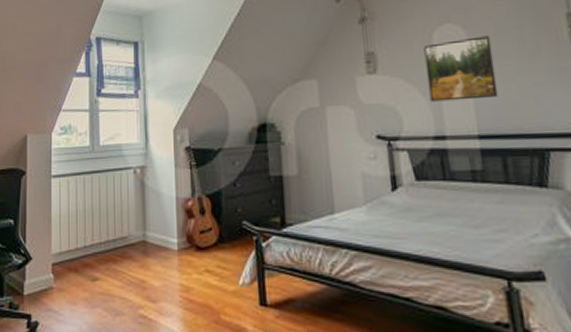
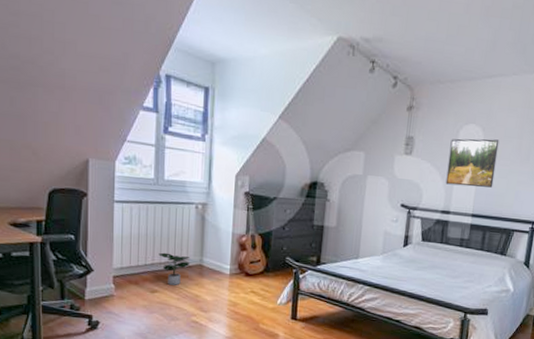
potted plant: none [98,230,131,269] -> present [158,252,189,285]

